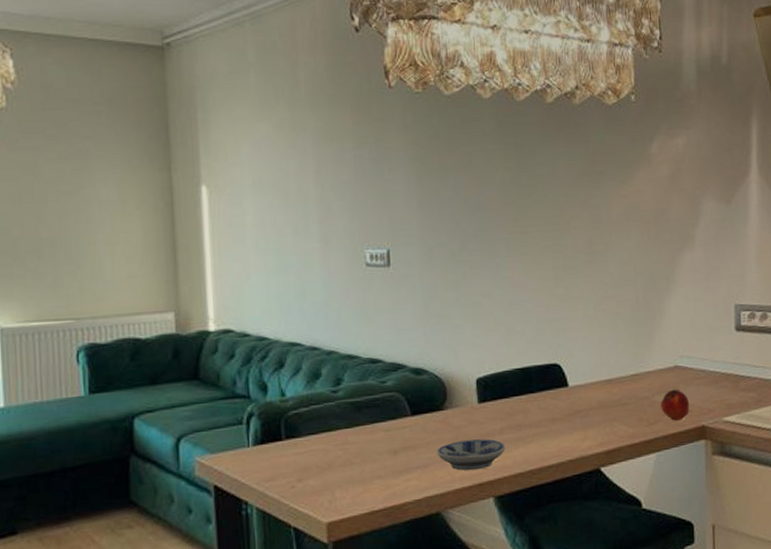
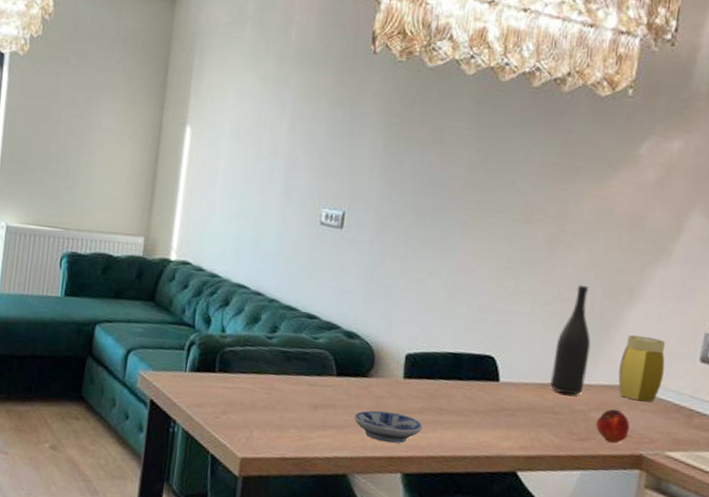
wine bottle: none [612,281,644,385] -> present [550,285,591,395]
jar: none [670,317,709,378] -> present [618,334,666,403]

